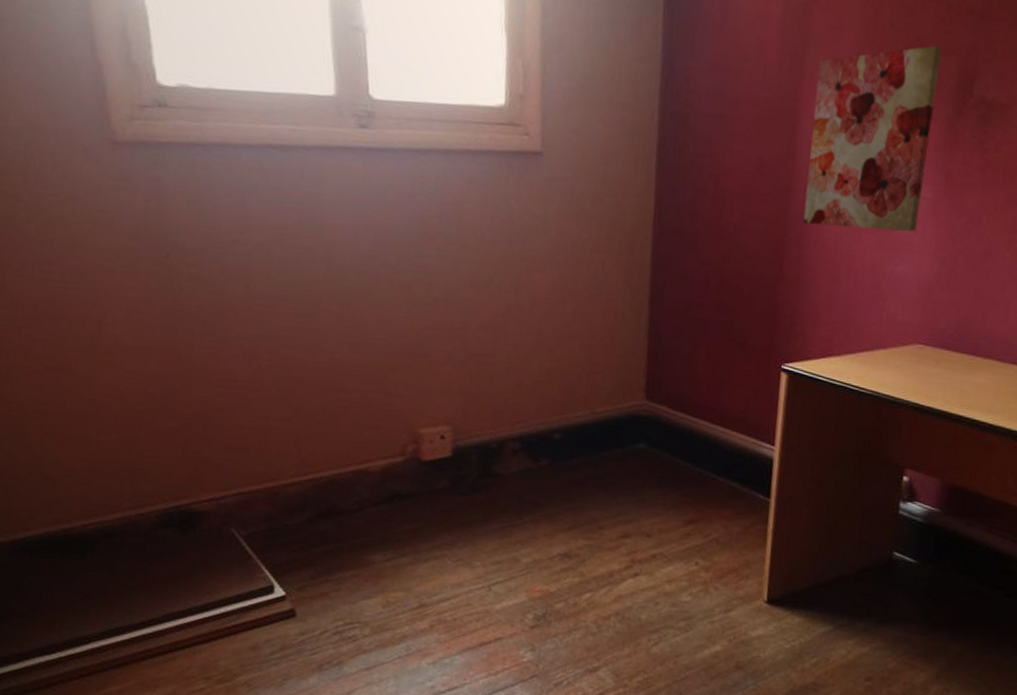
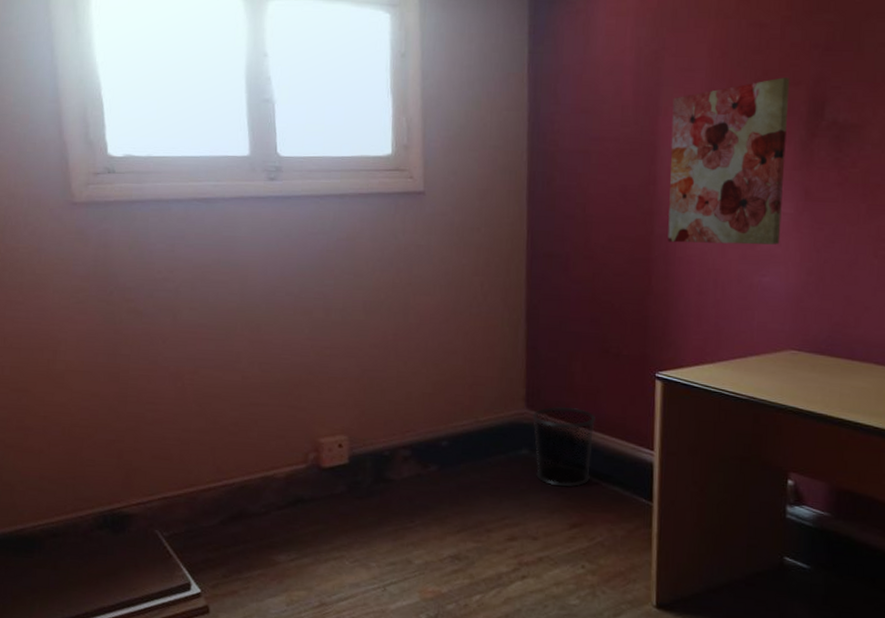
waste bin: none [652,398,717,483] -> present [533,406,595,487]

